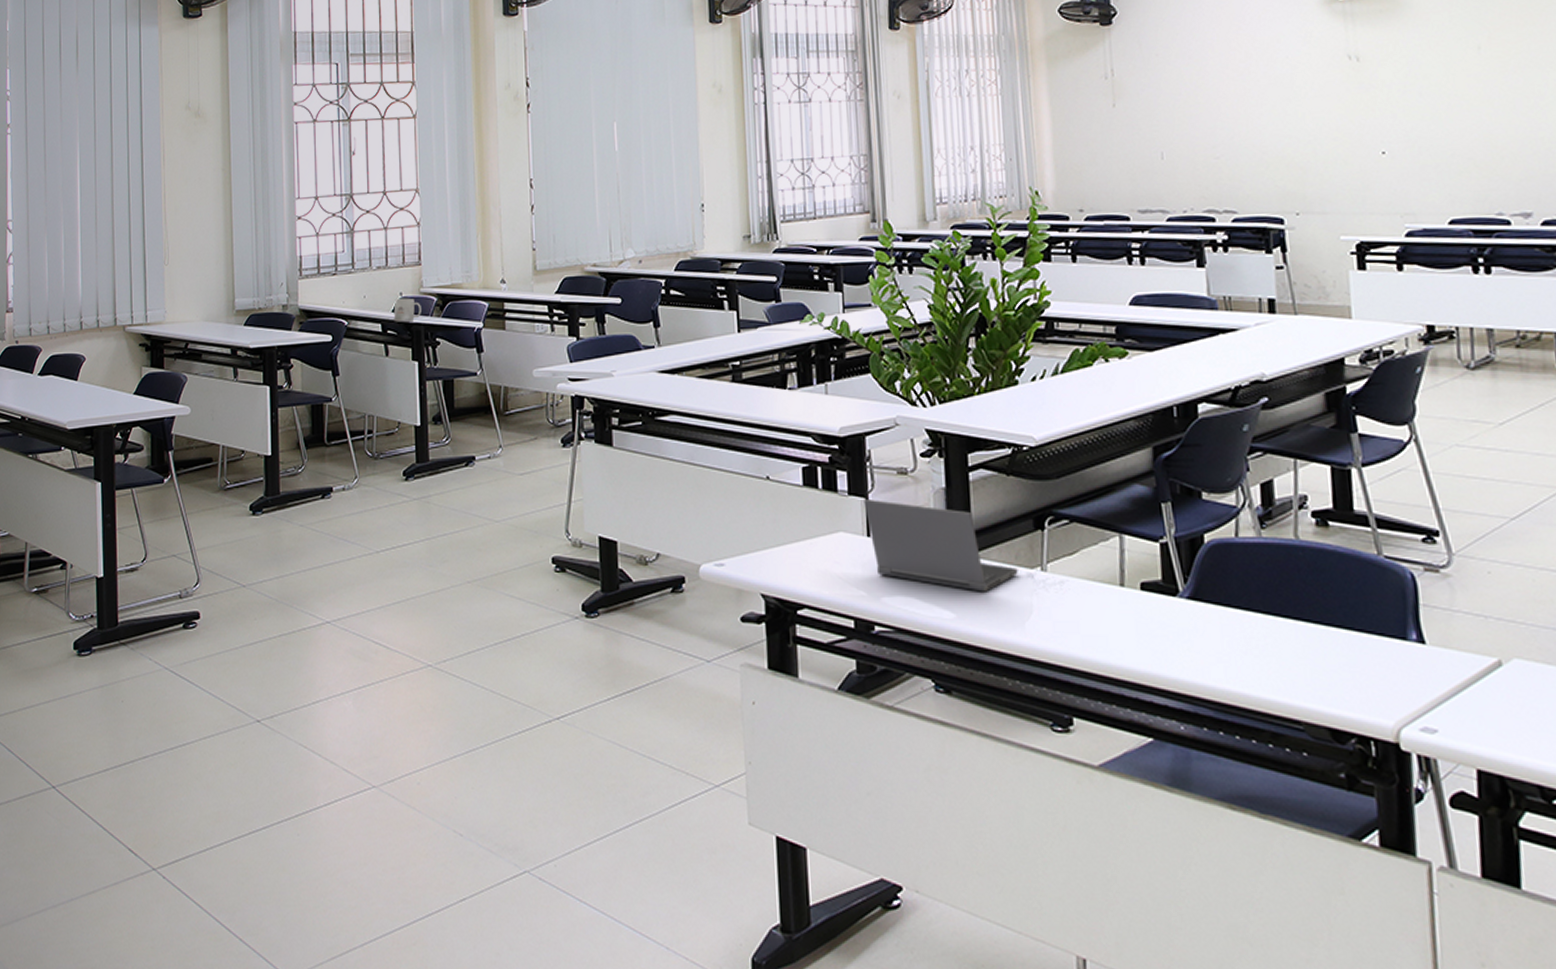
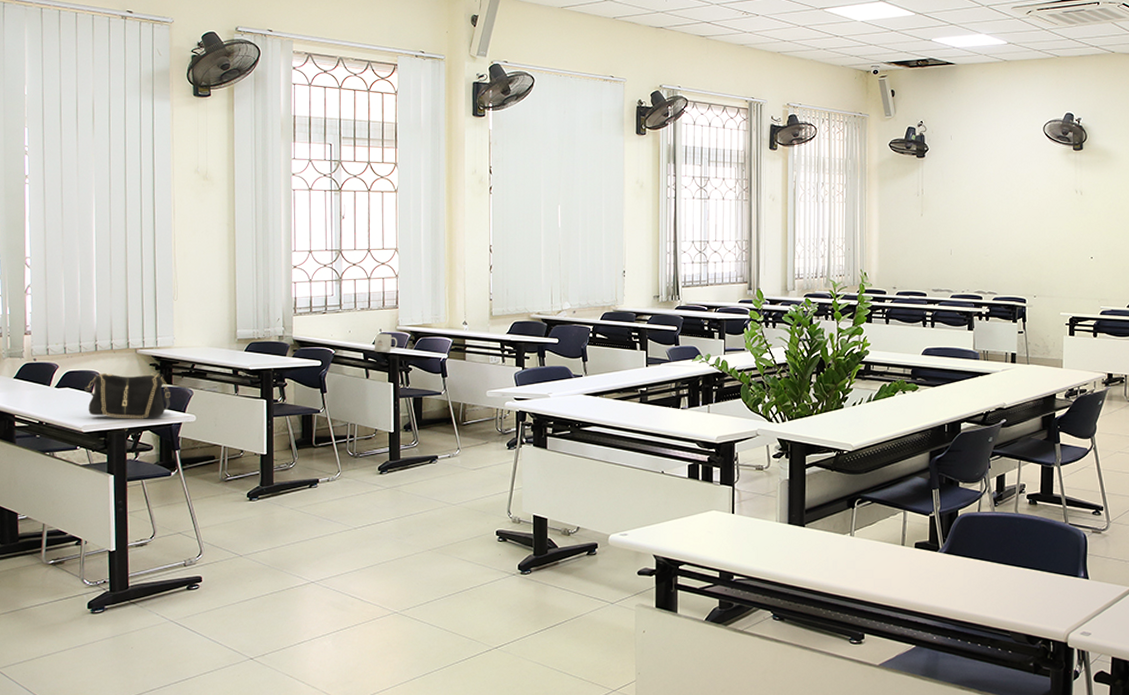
handbag: none [69,354,163,413] -> present [84,372,171,419]
laptop computer: present [864,498,1018,592] -> none [731,487,835,551]

